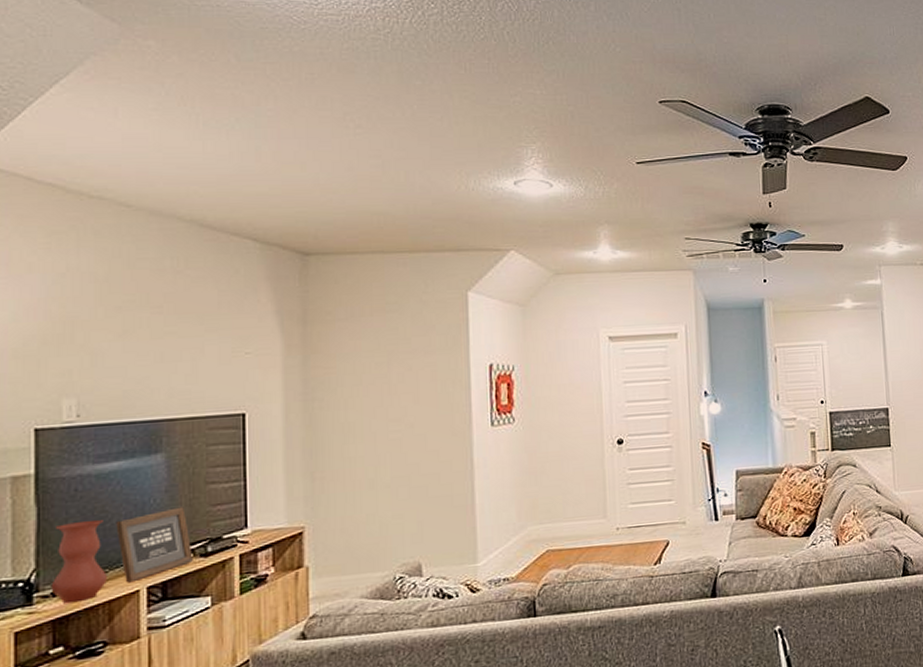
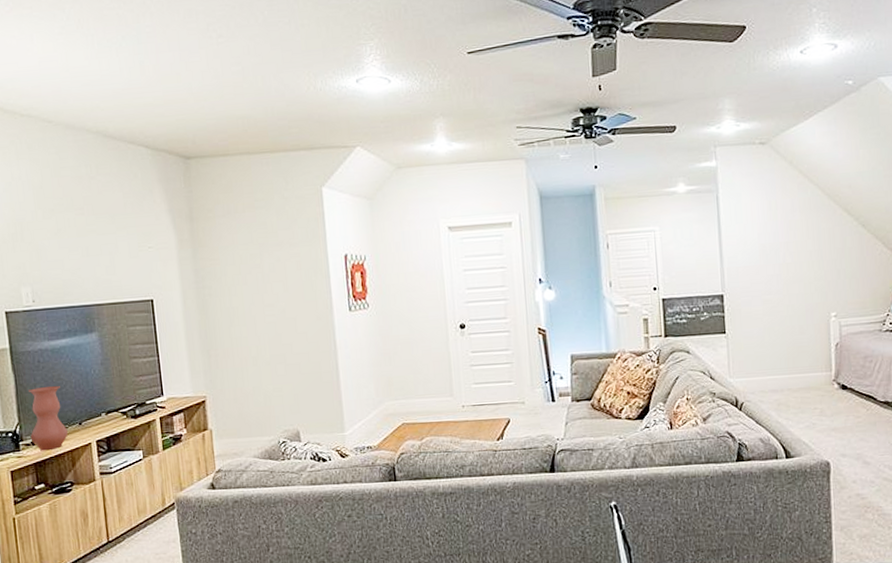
picture frame: present [116,507,193,583] -> none [69,377,127,437]

